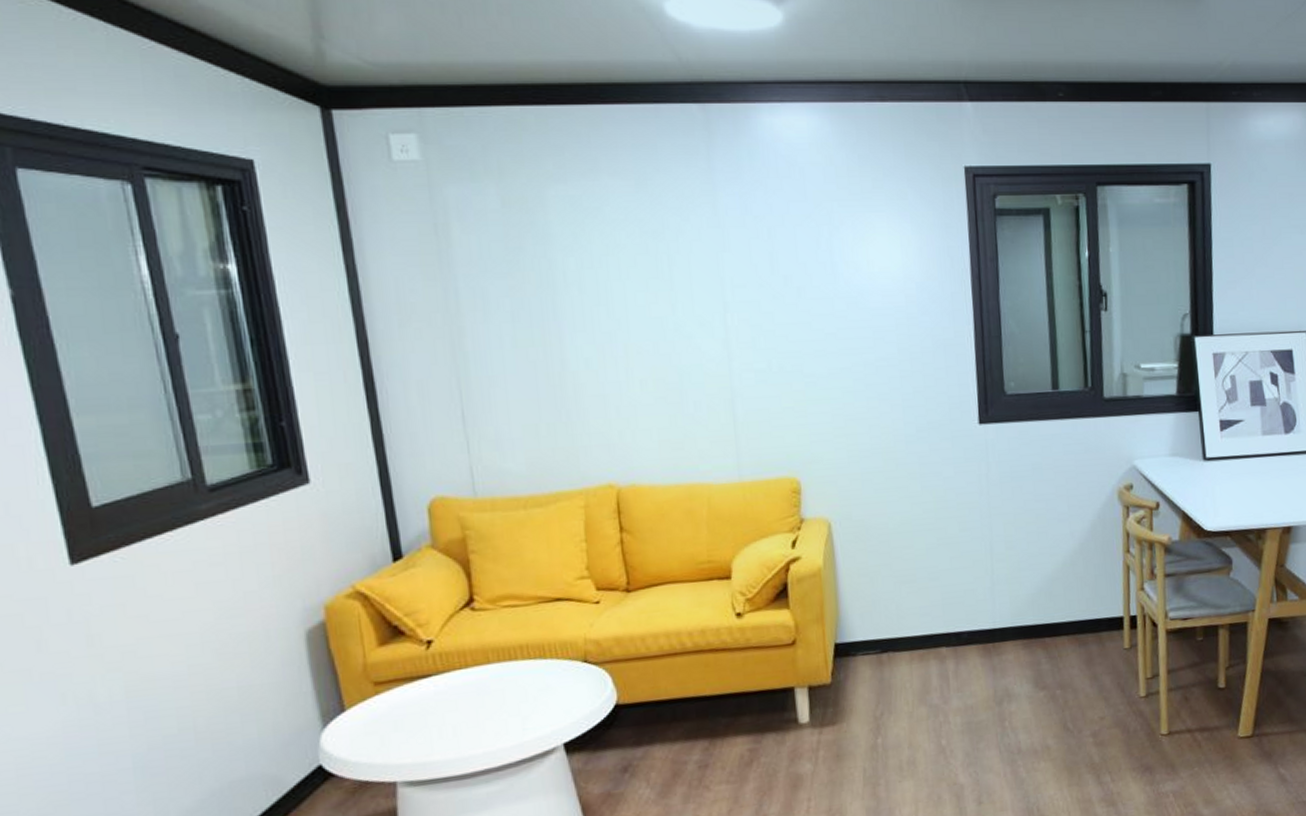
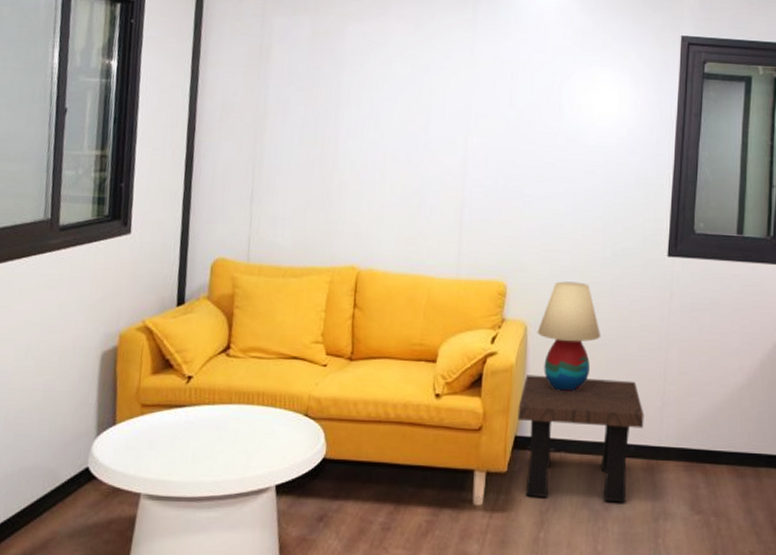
side table: none [833,564,975,705] -> present [517,375,644,503]
table lamp: none [843,466,916,588] -> present [537,281,601,392]

